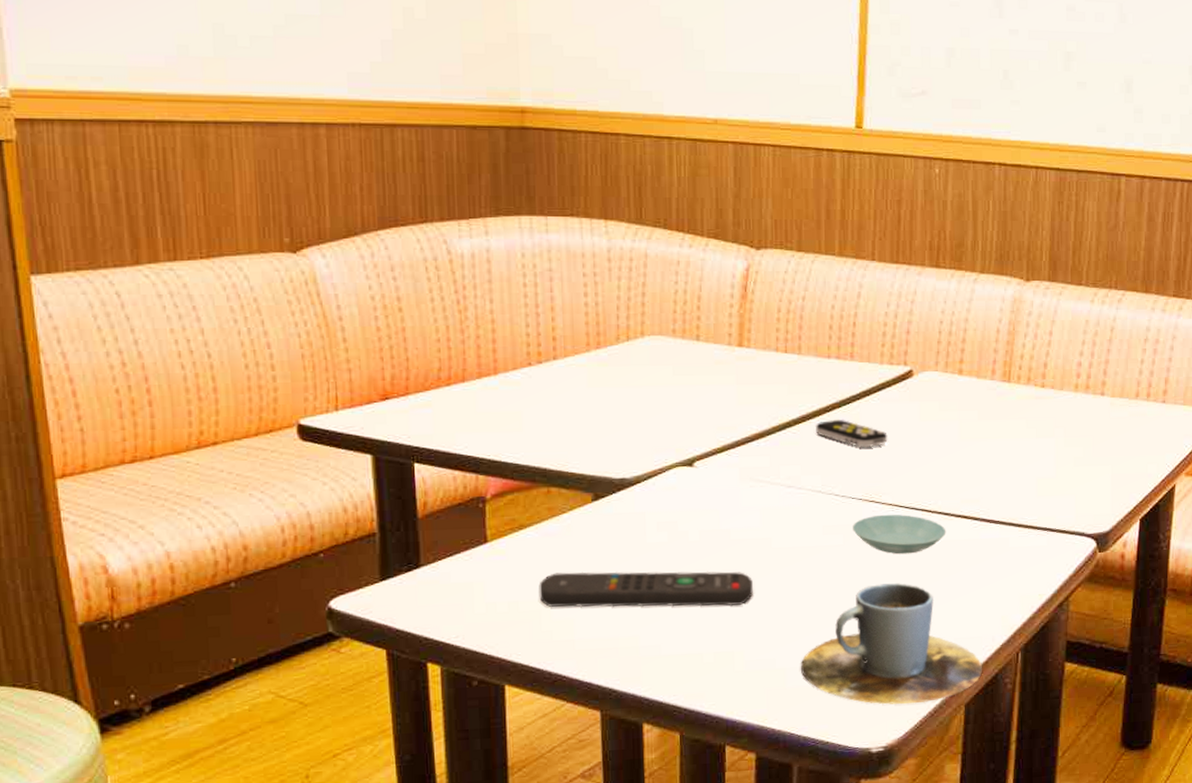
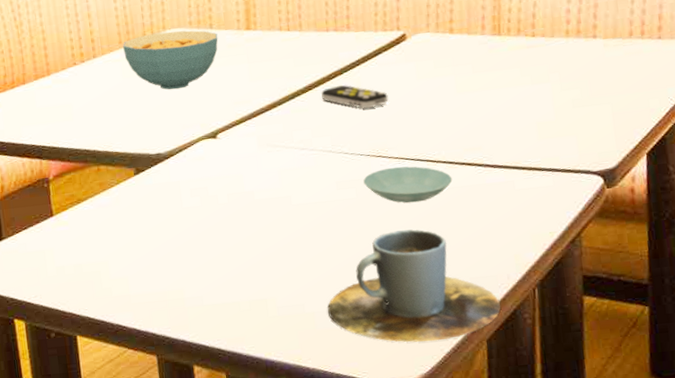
remote control: present [539,571,753,608] -> none [97,228,279,268]
cereal bowl: none [590,338,705,406] -> present [122,30,218,90]

